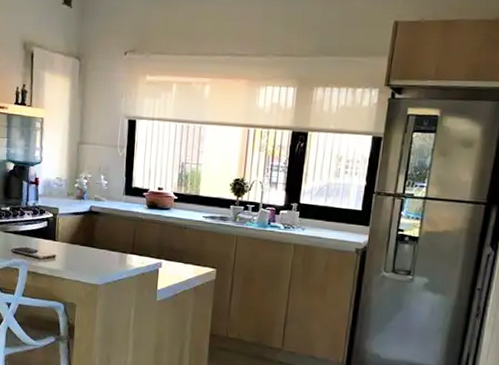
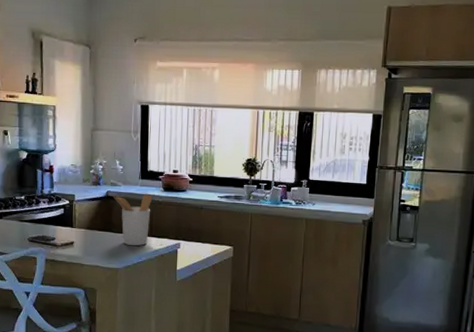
utensil holder: none [96,210,136,263] -> present [112,193,153,246]

